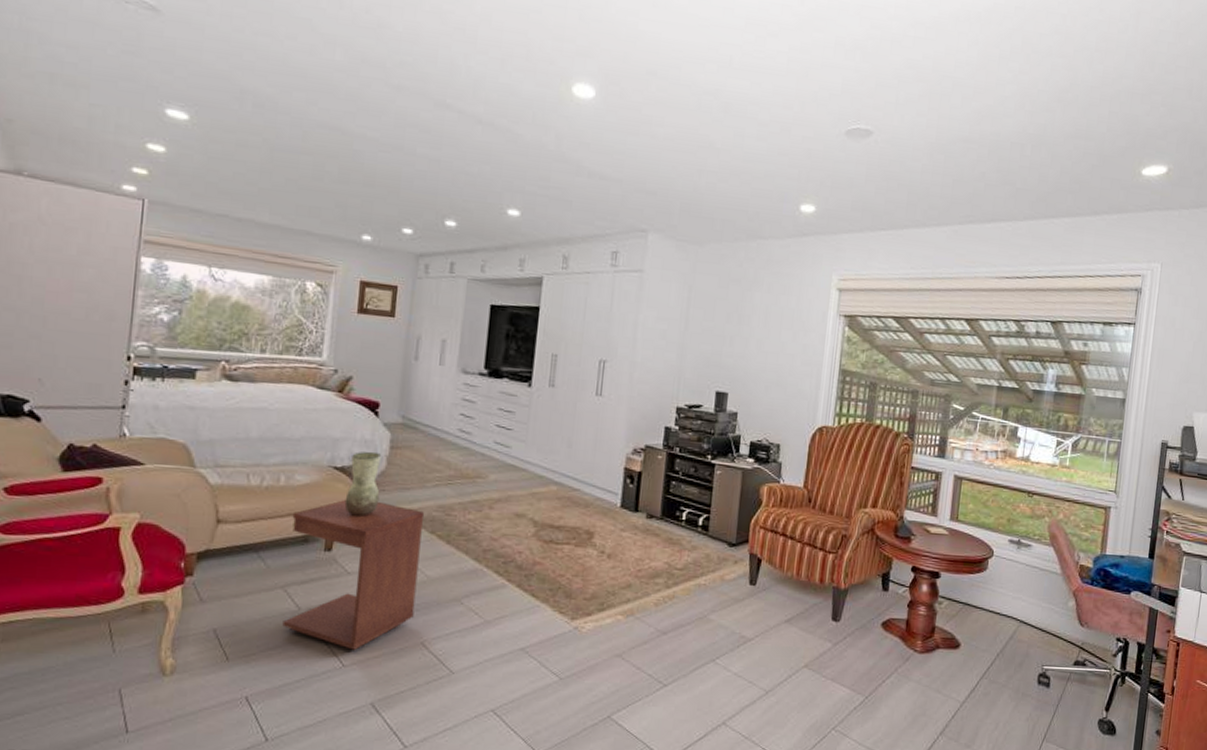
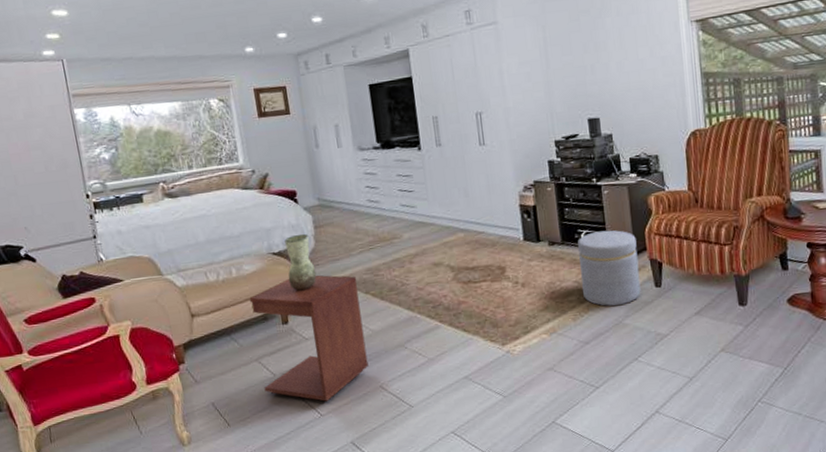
ottoman: none [672,512,740,598] -> present [577,230,641,306]

